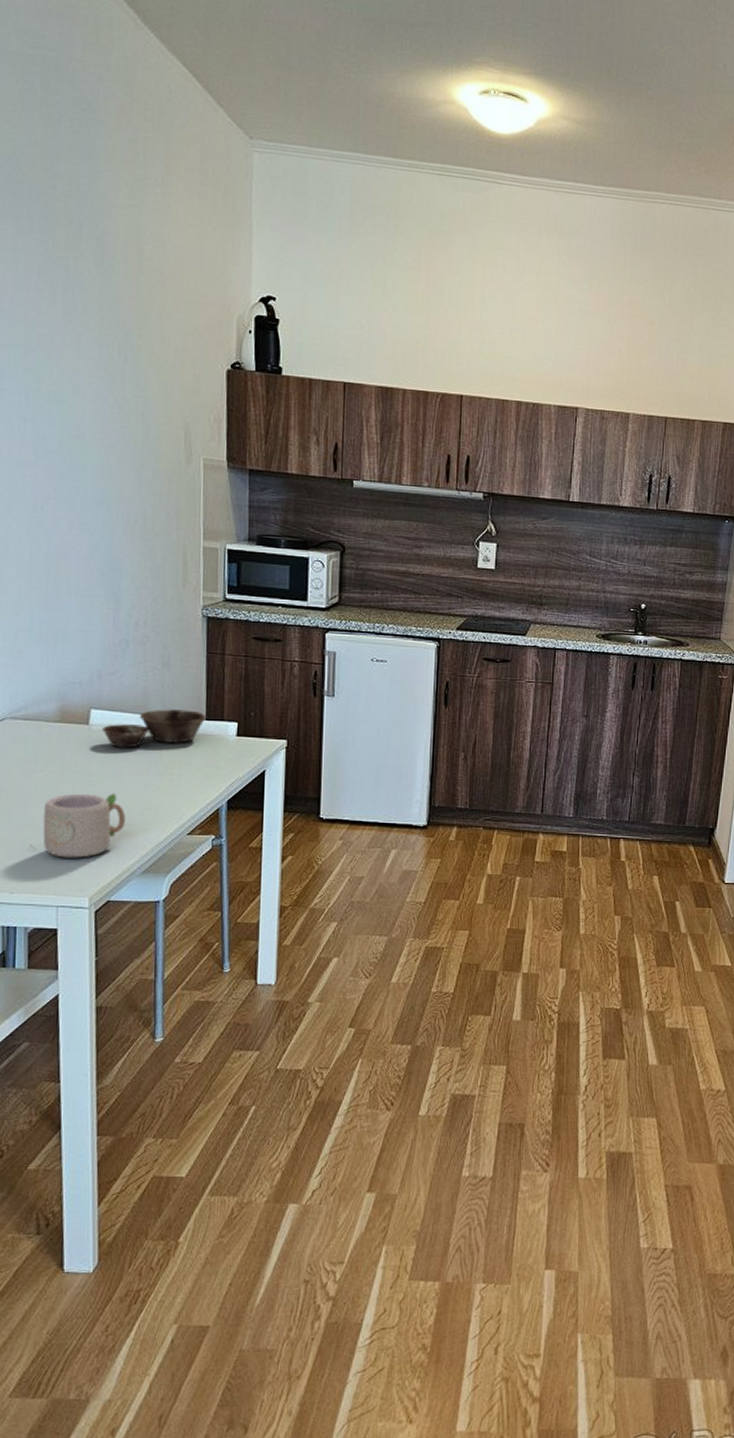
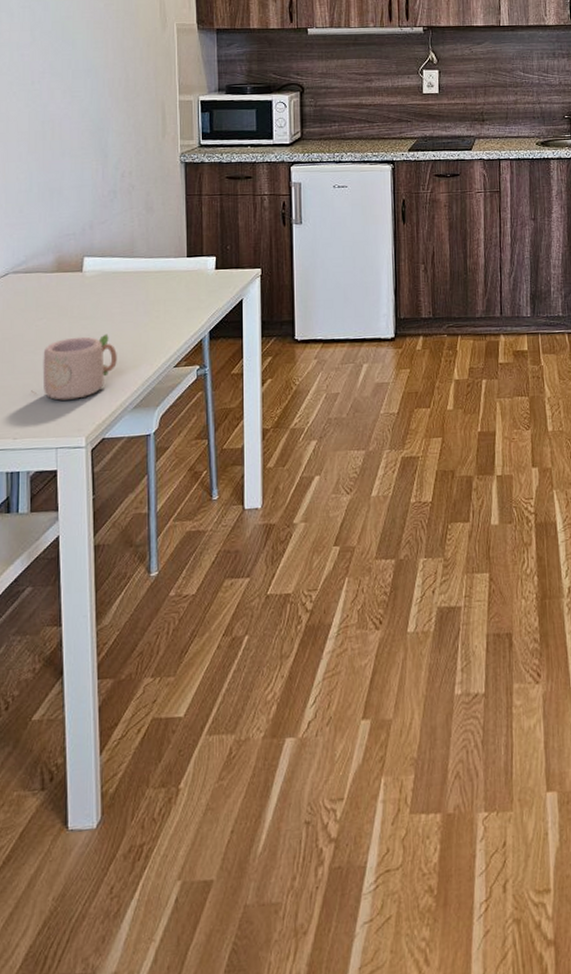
bowl: present [102,709,207,748] -> none [95,249,188,291]

